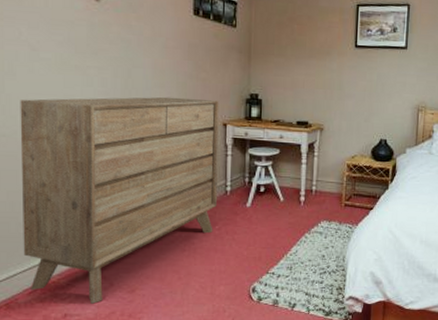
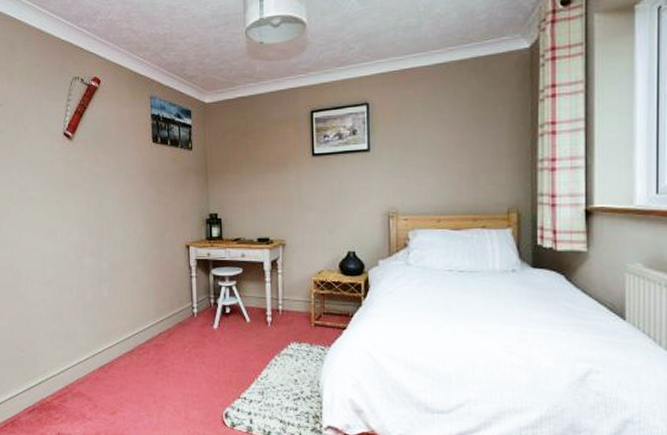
dresser: present [20,97,219,304] -> none [14,223,185,424]

